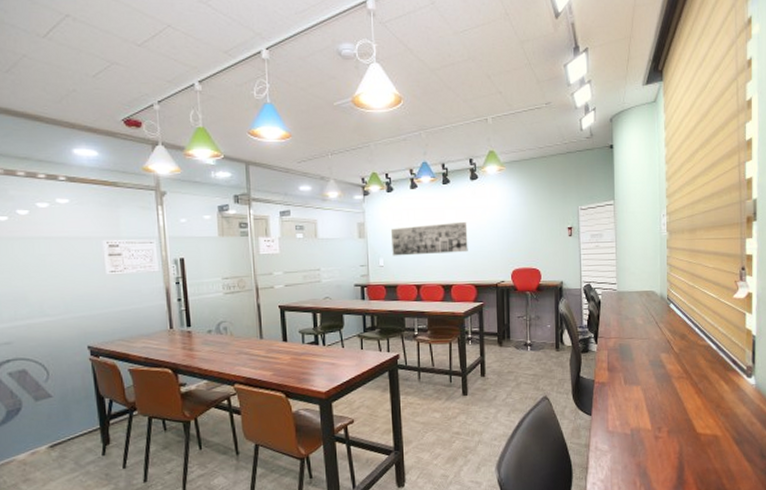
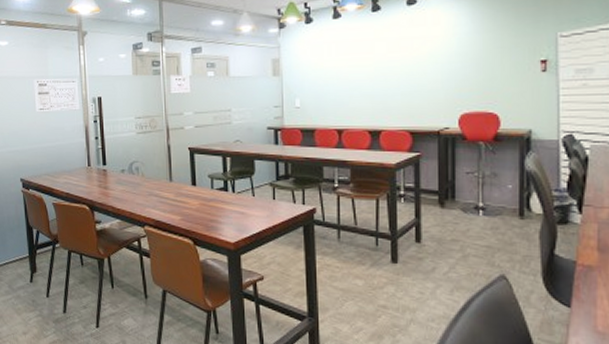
wall art: present [391,222,468,256] -> none [310,56,402,96]

